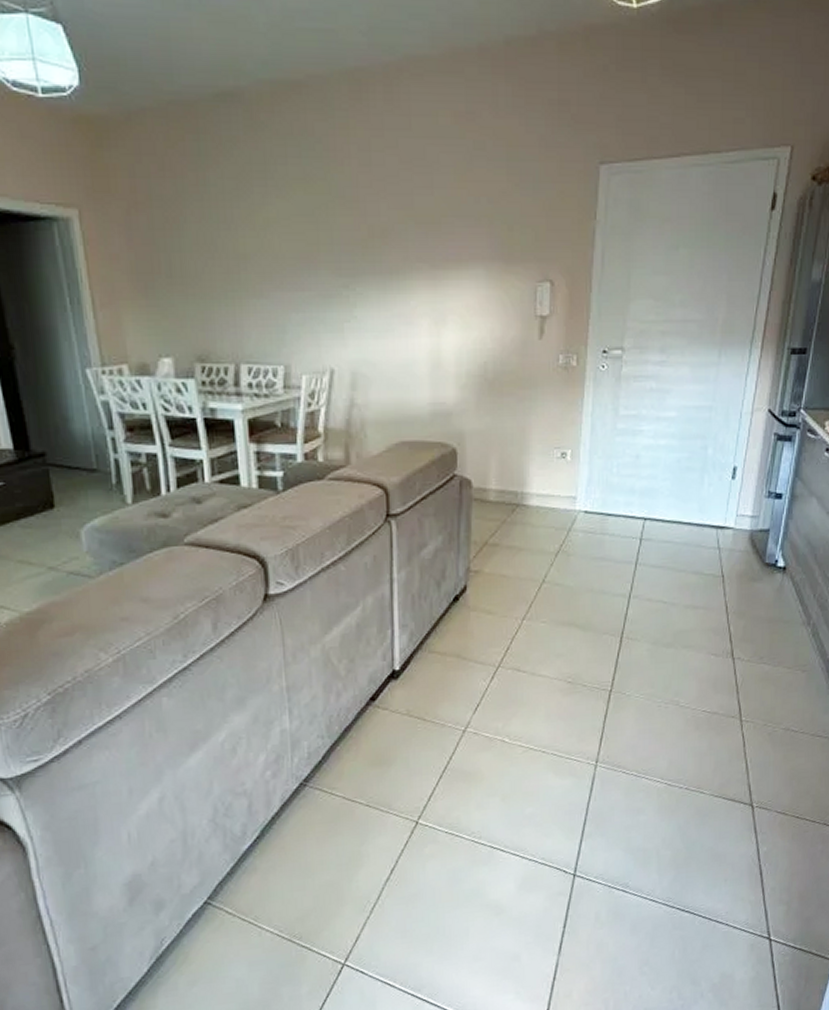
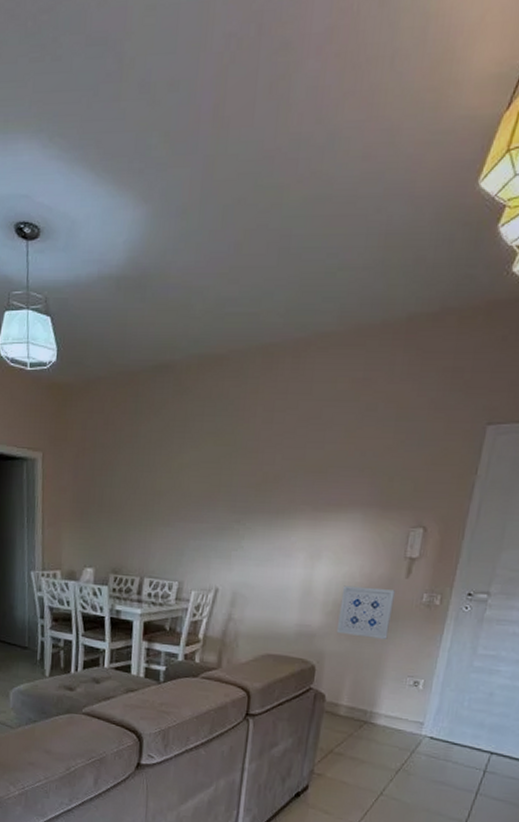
wall art: none [474,352,530,410] -> present [337,585,395,639]

